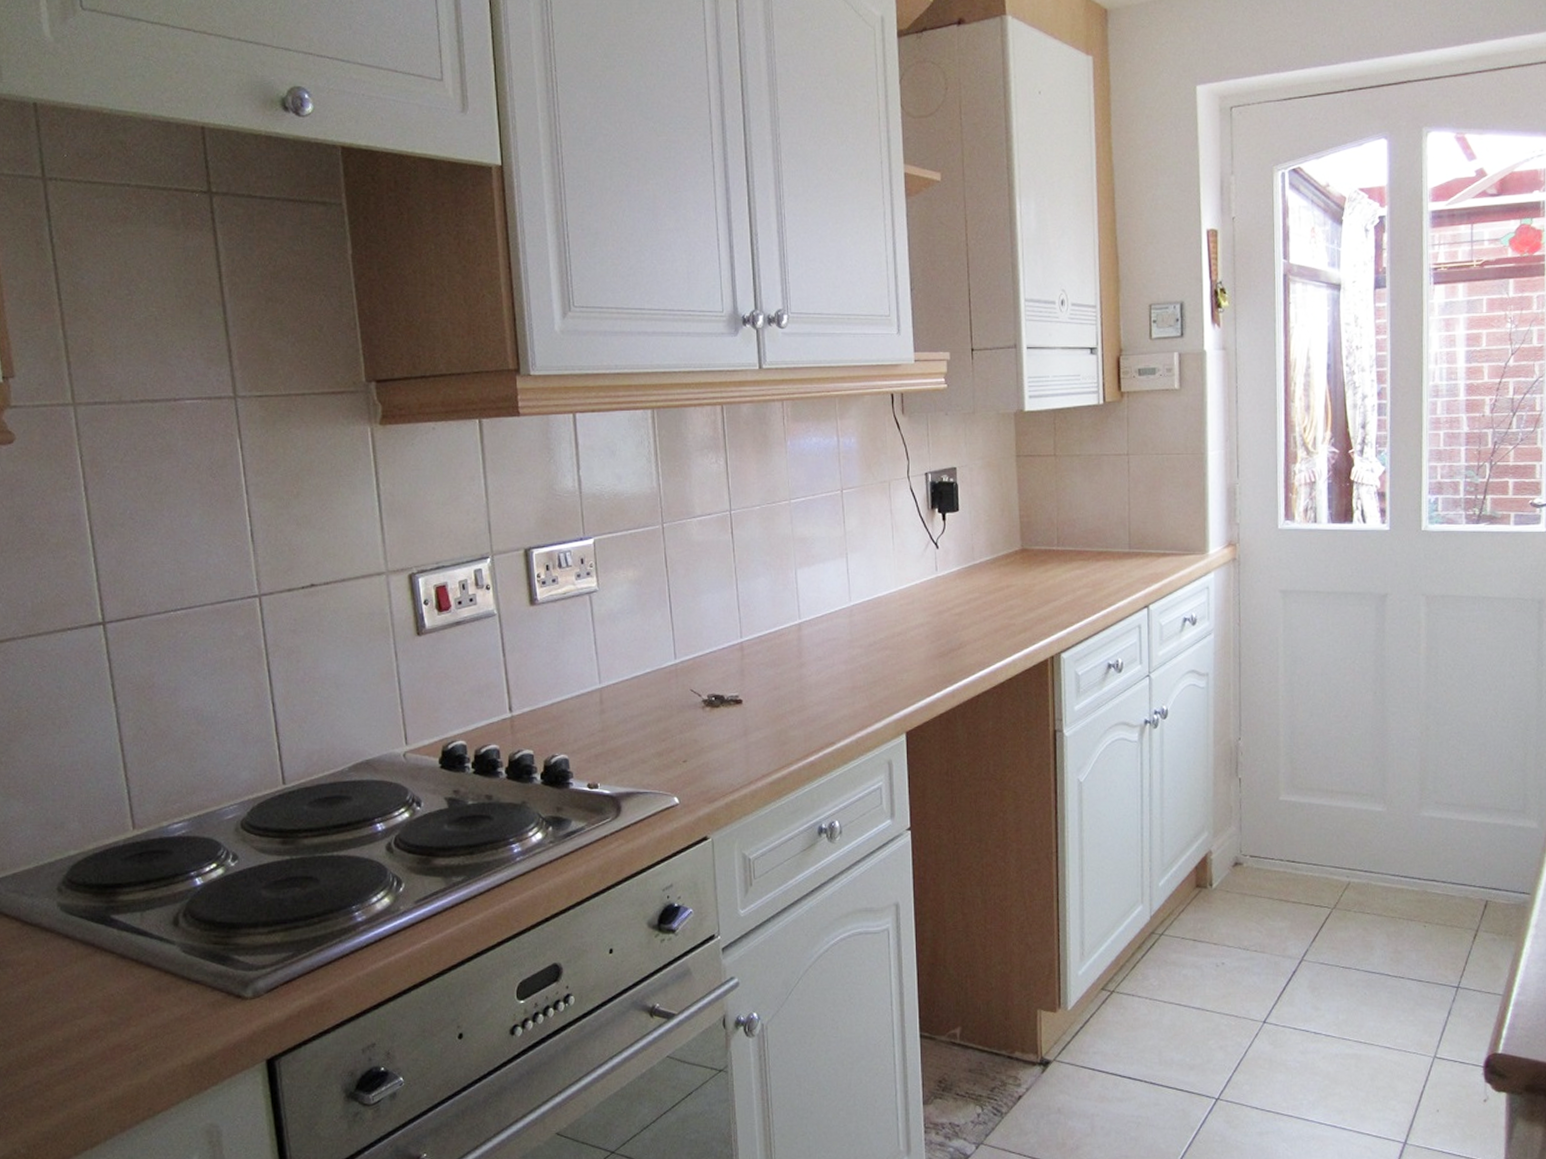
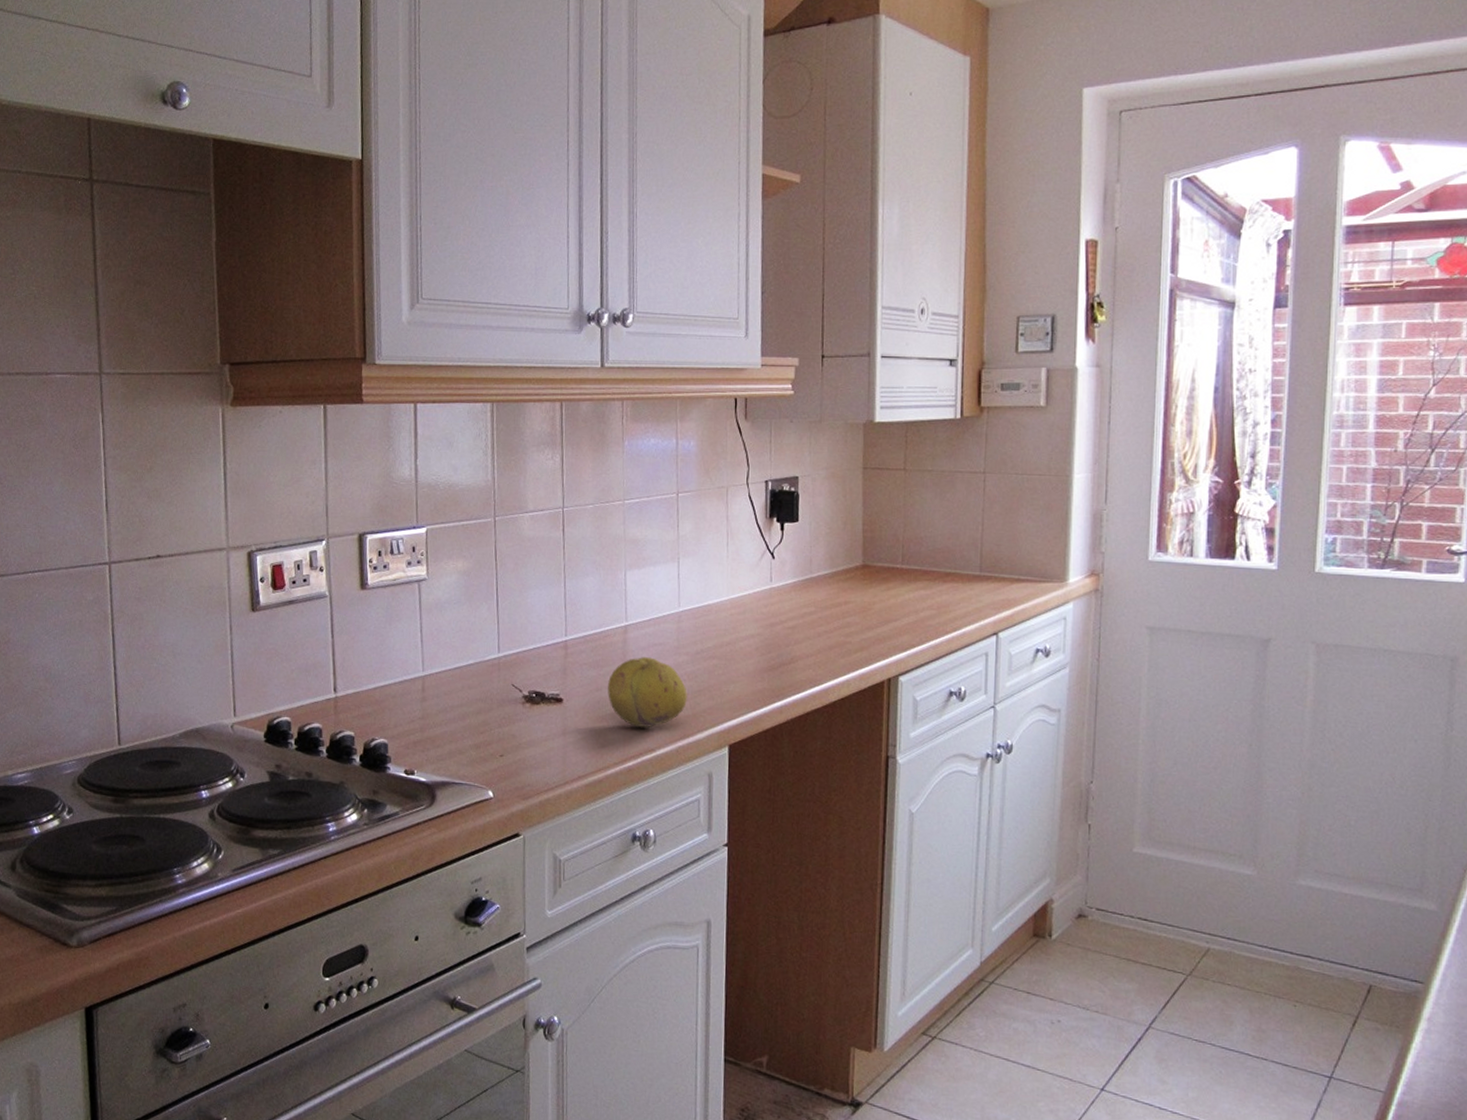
fruit: none [786,653,863,722] -> present [608,657,687,727]

